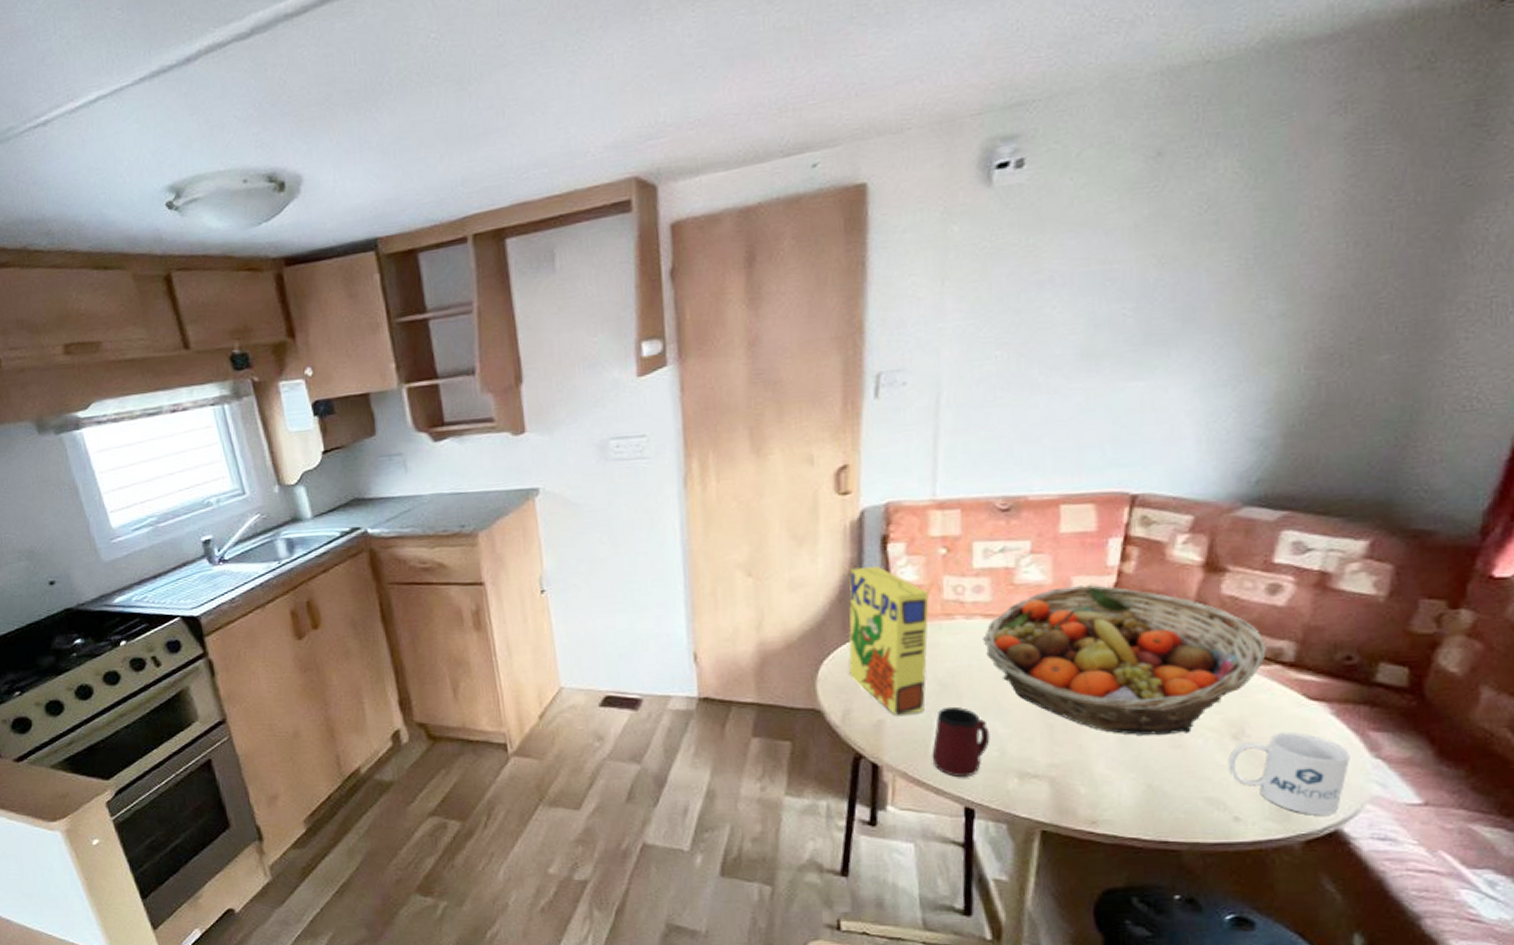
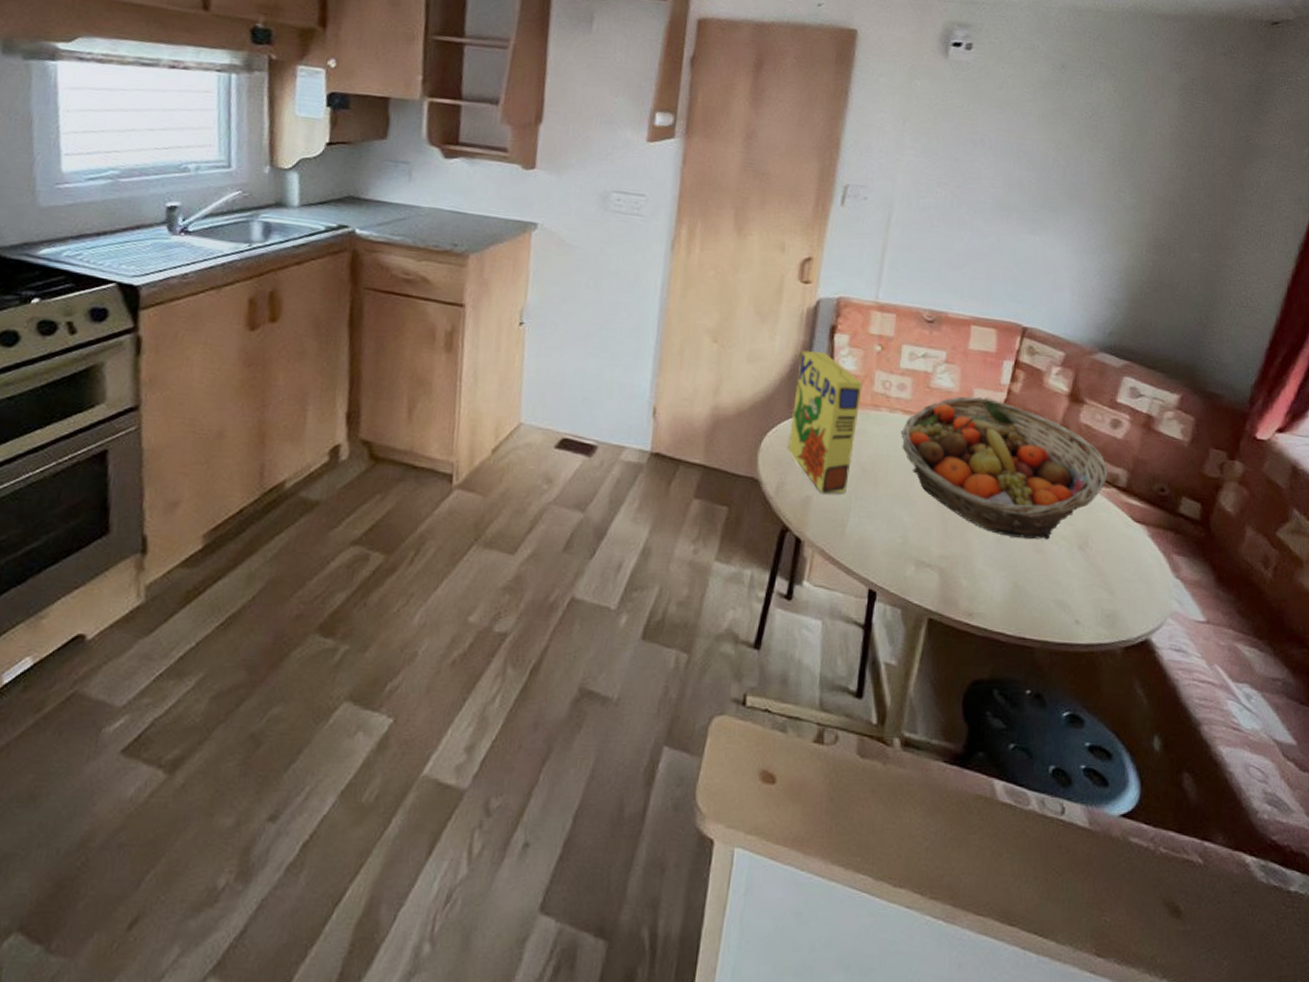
mug: present [932,706,990,777] -> none [847,491,897,560]
mug: present [1229,732,1350,816] -> none [1075,548,1159,625]

